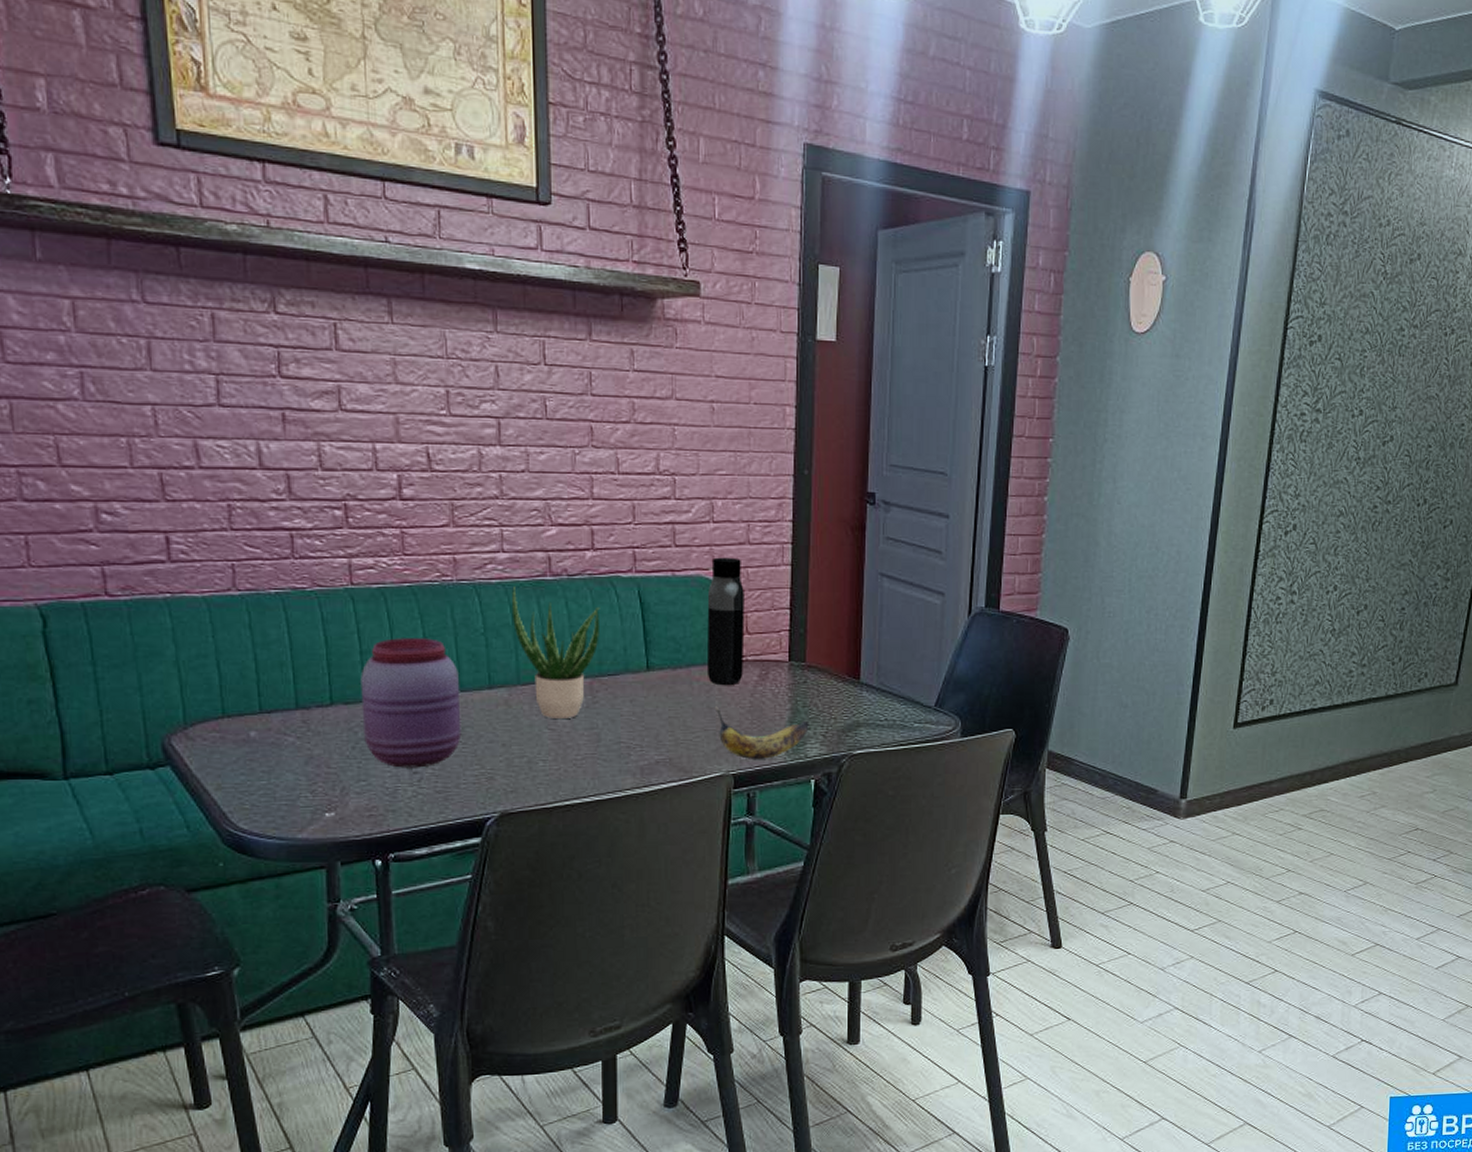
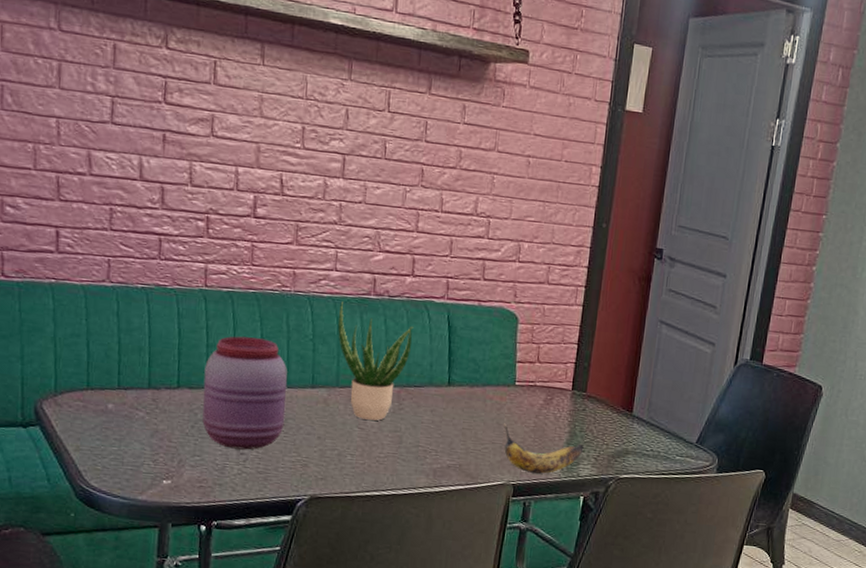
water bottle: present [706,557,745,685] -> none [499,293,540,406]

